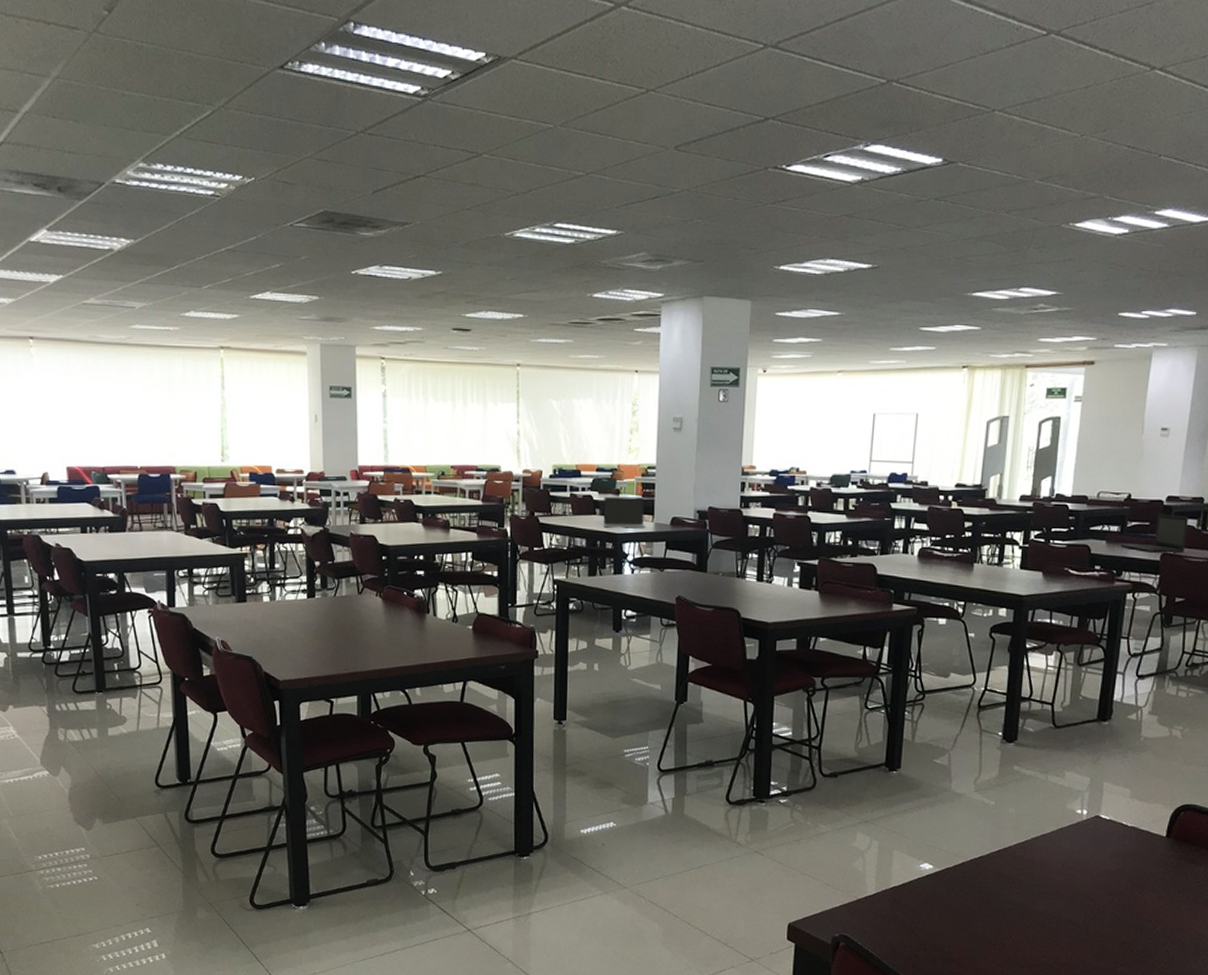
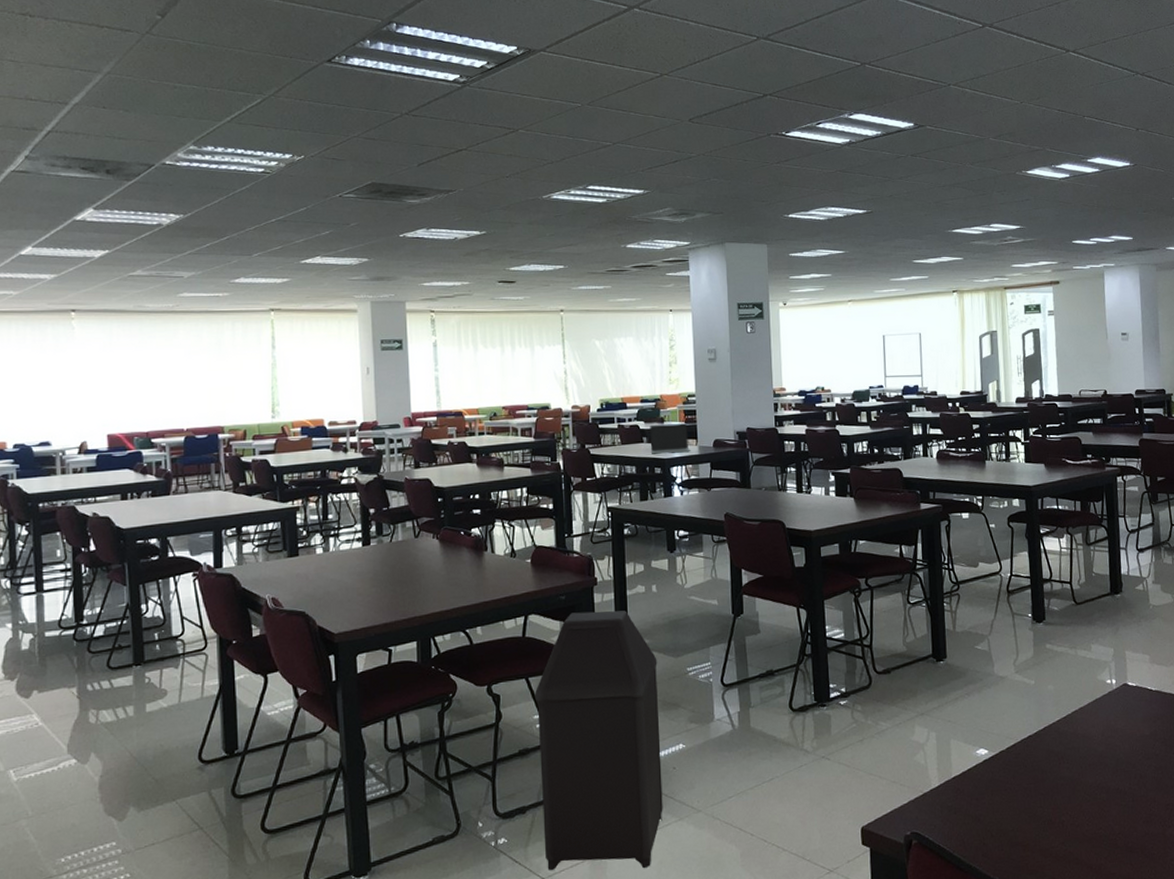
trash can: none [469,683,594,933] -> present [534,610,663,870]
laptop: present [1119,514,1189,554] -> none [1104,405,1158,440]

